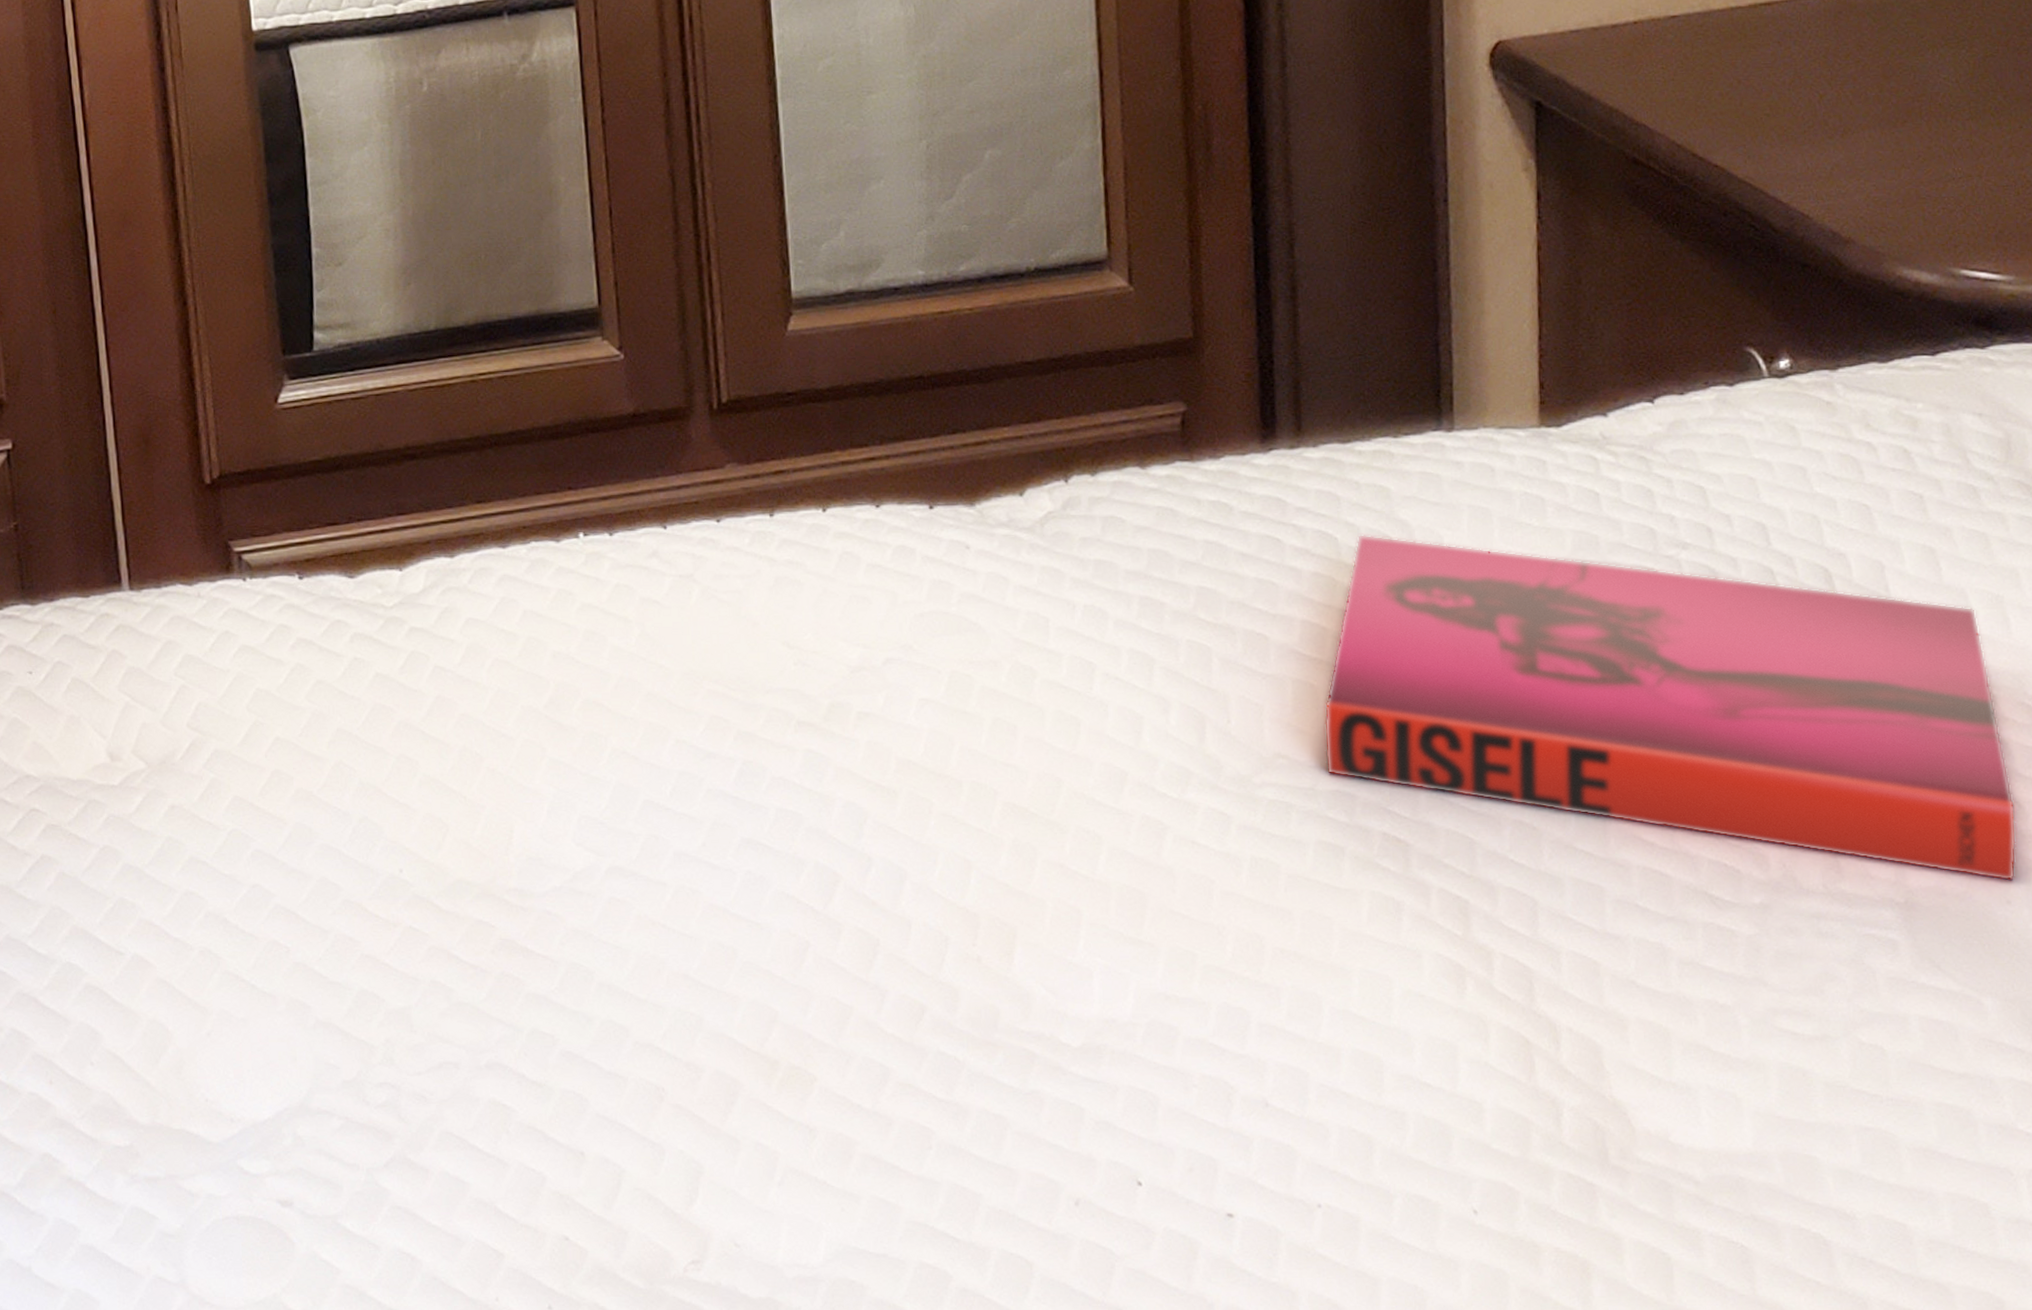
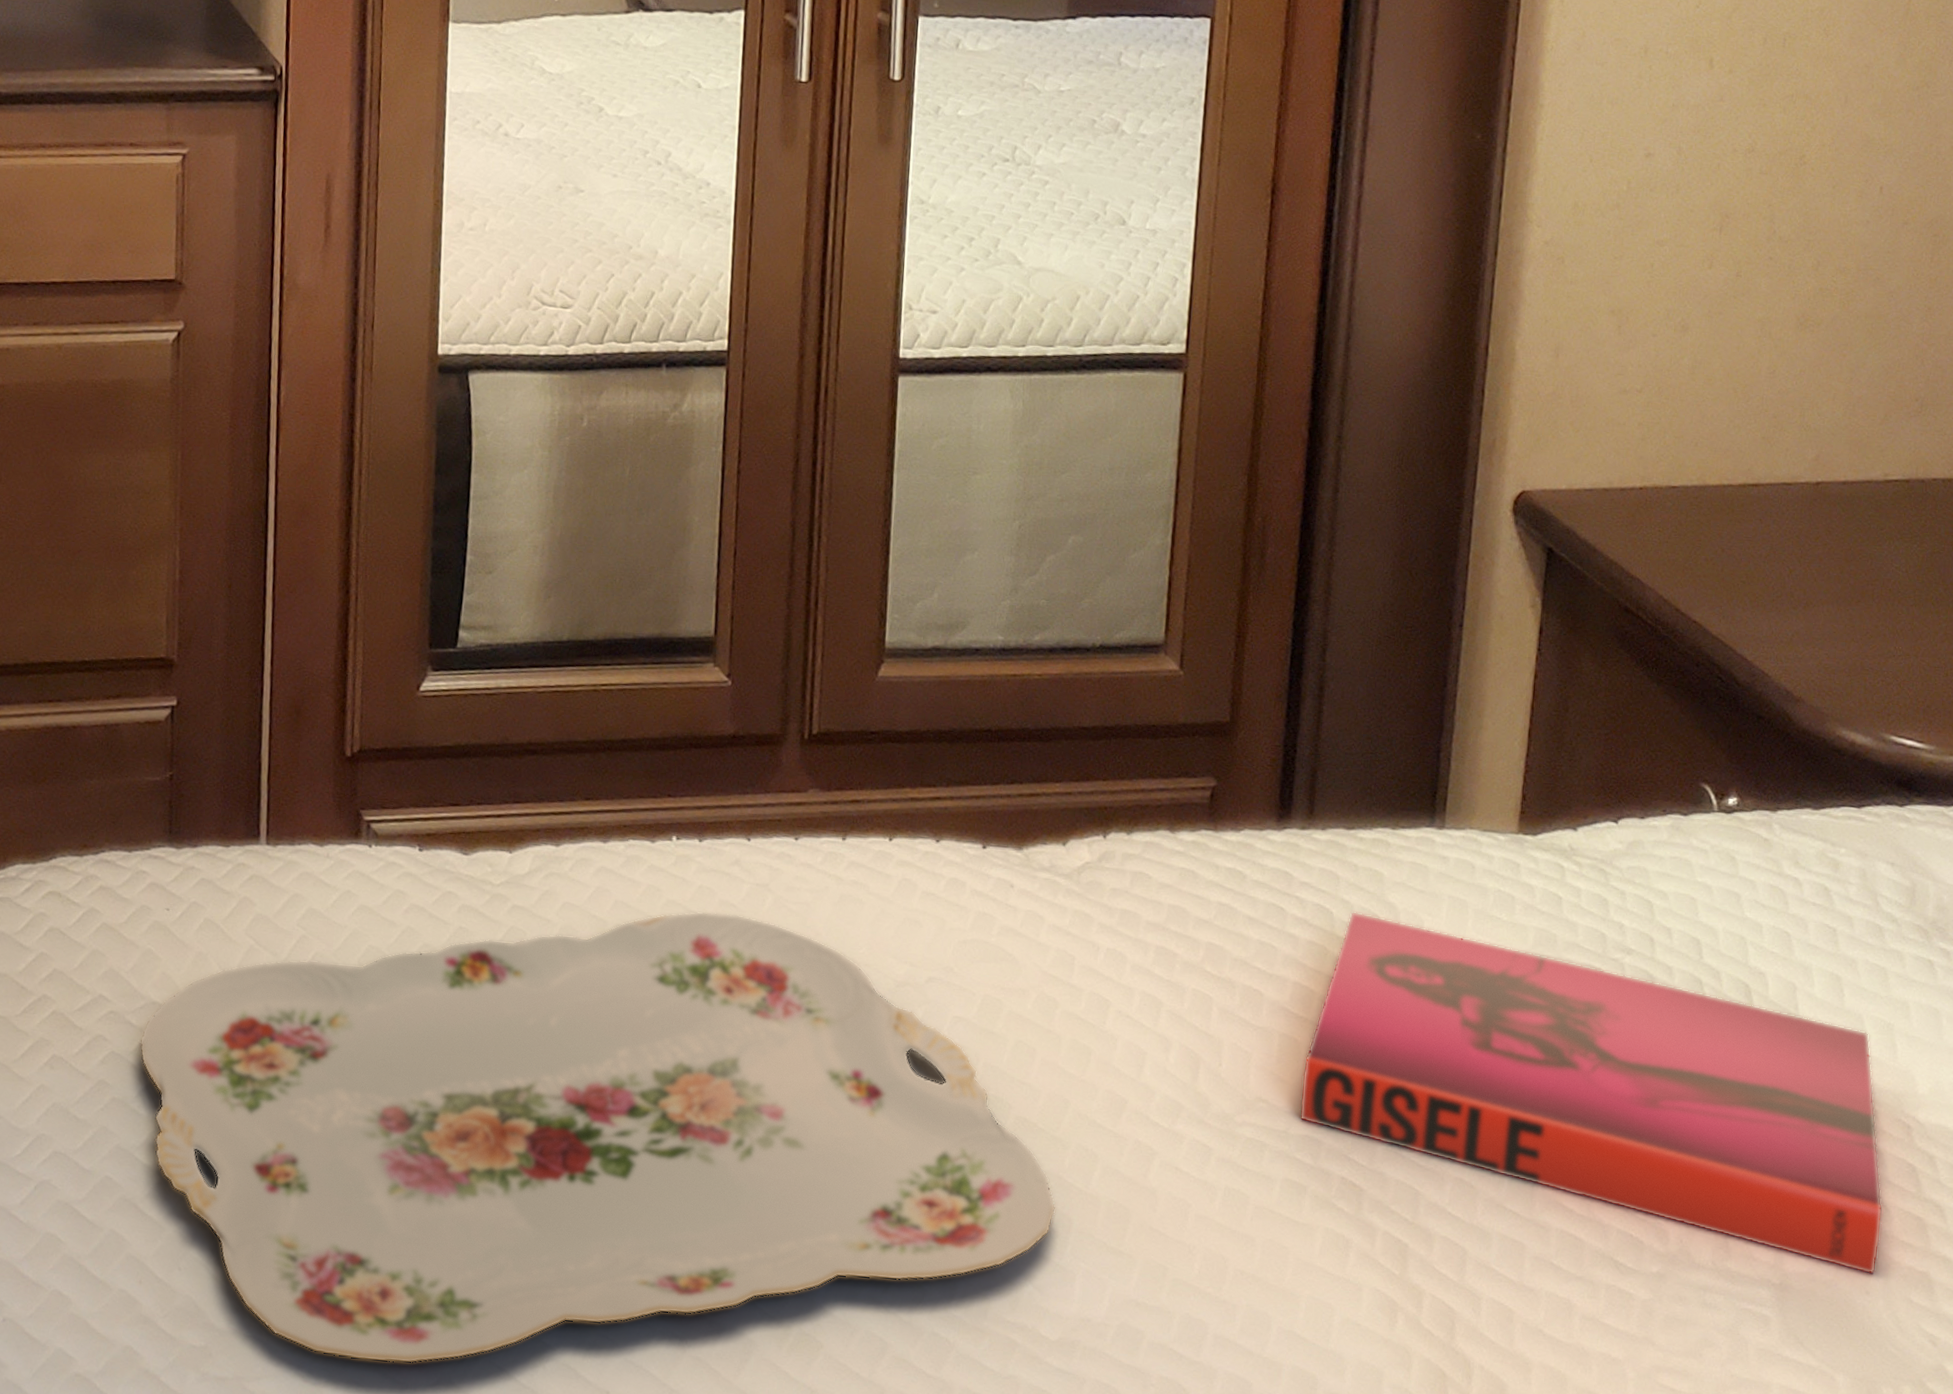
serving tray: none [16,612,1062,1144] -> present [138,911,1056,1364]

